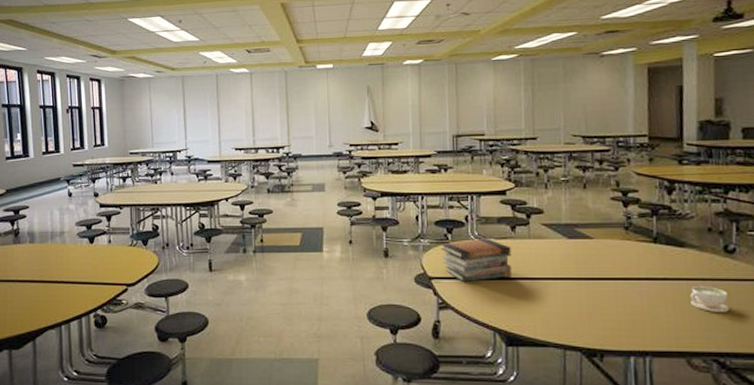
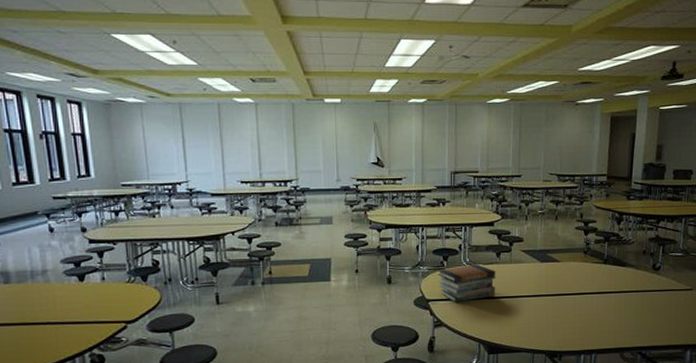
coffee cup: present [690,285,730,313] -> none [627,296,653,317]

